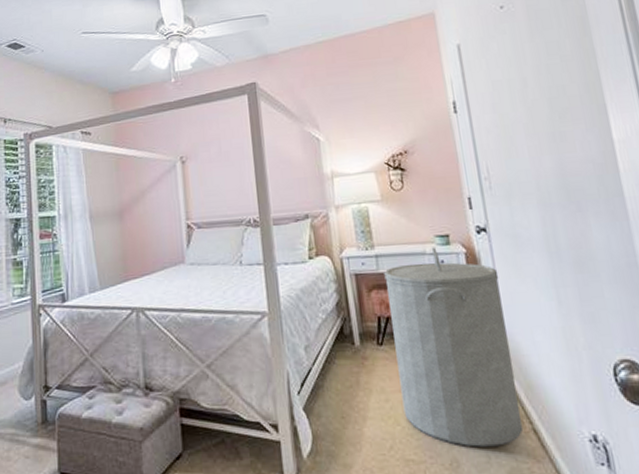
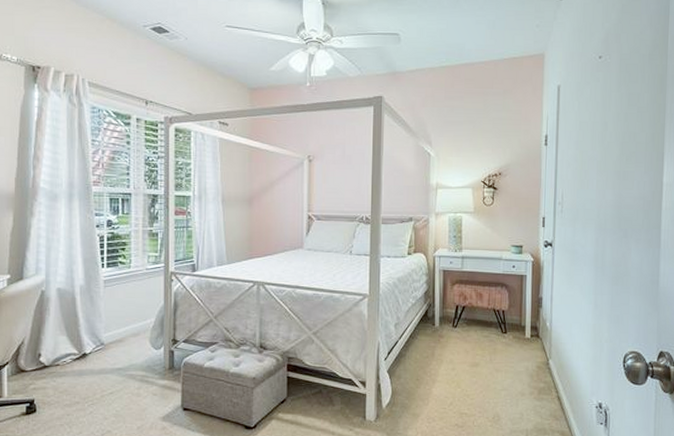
laundry hamper: present [384,247,524,448] -> none [465,254,555,407]

